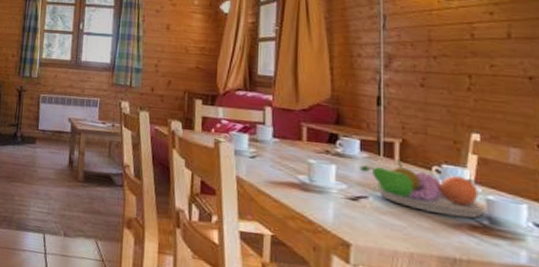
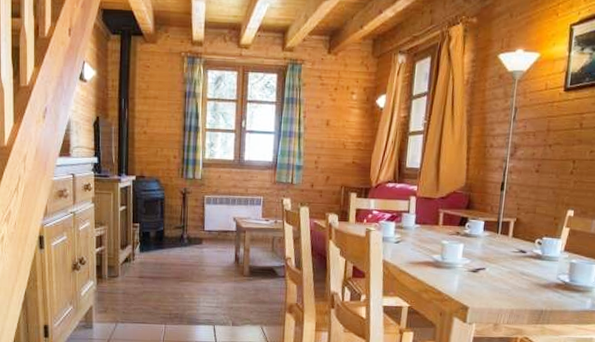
fruit bowl: present [360,161,491,219] -> none [482,237,572,279]

